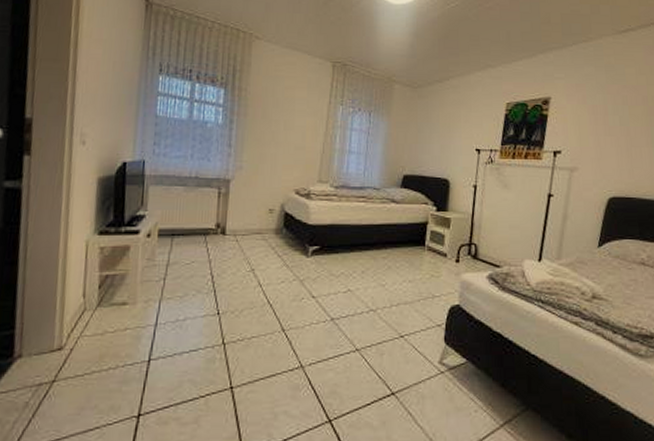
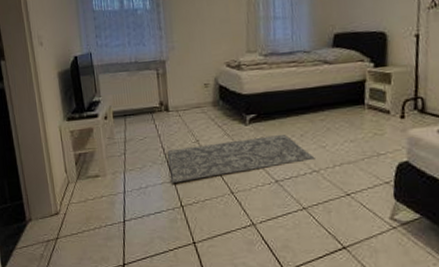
rug: none [216,269,373,316] -> present [167,134,315,183]

